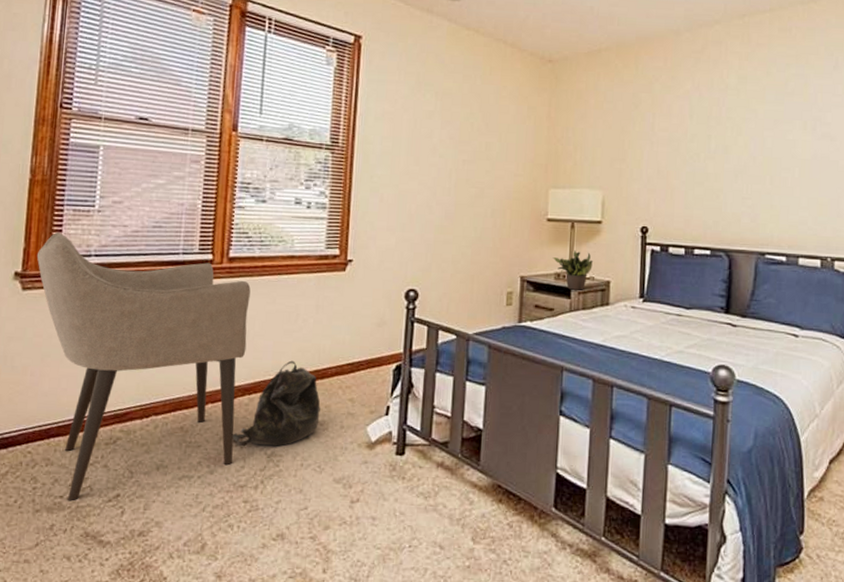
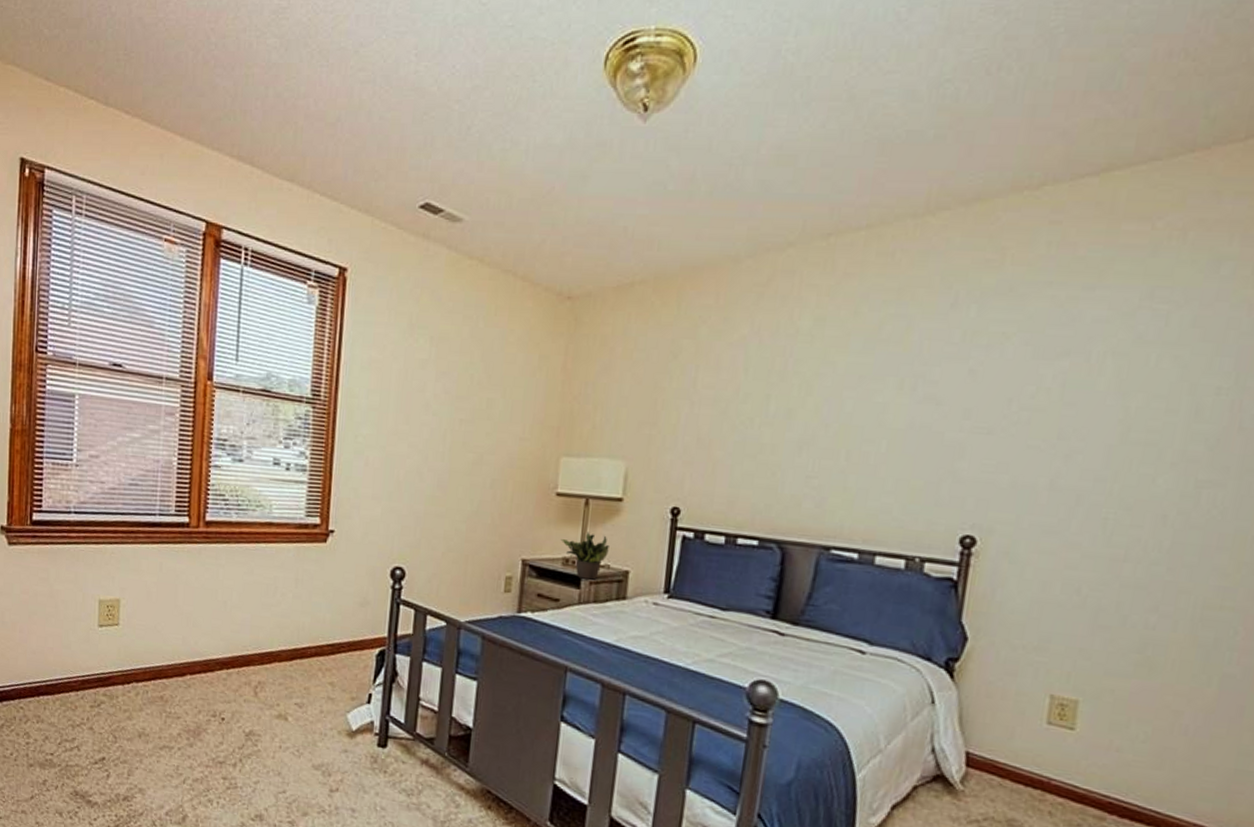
armchair: present [36,232,251,501] -> none [20,486,228,760]
backpack: present [232,360,321,446] -> none [211,636,300,726]

